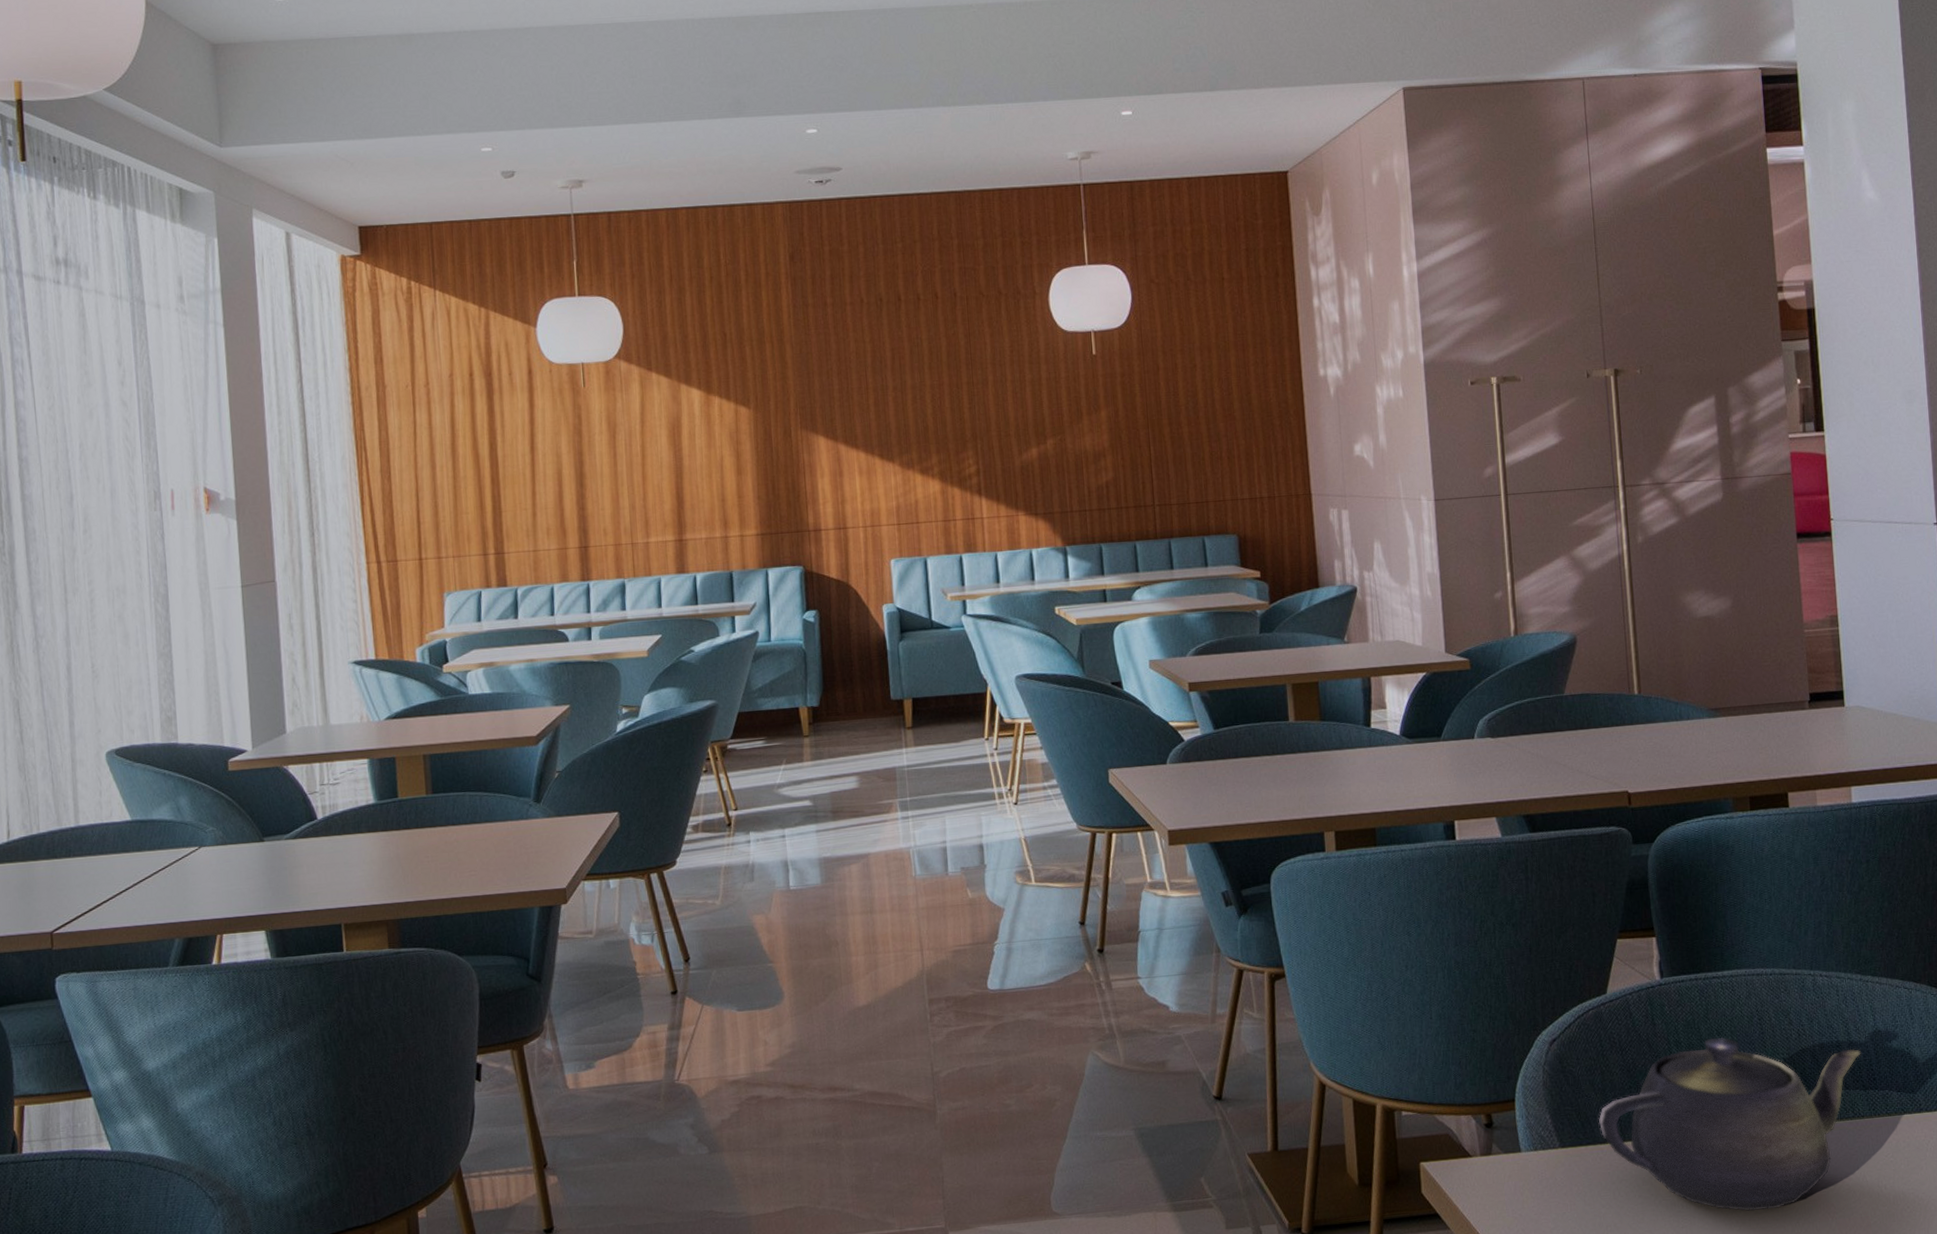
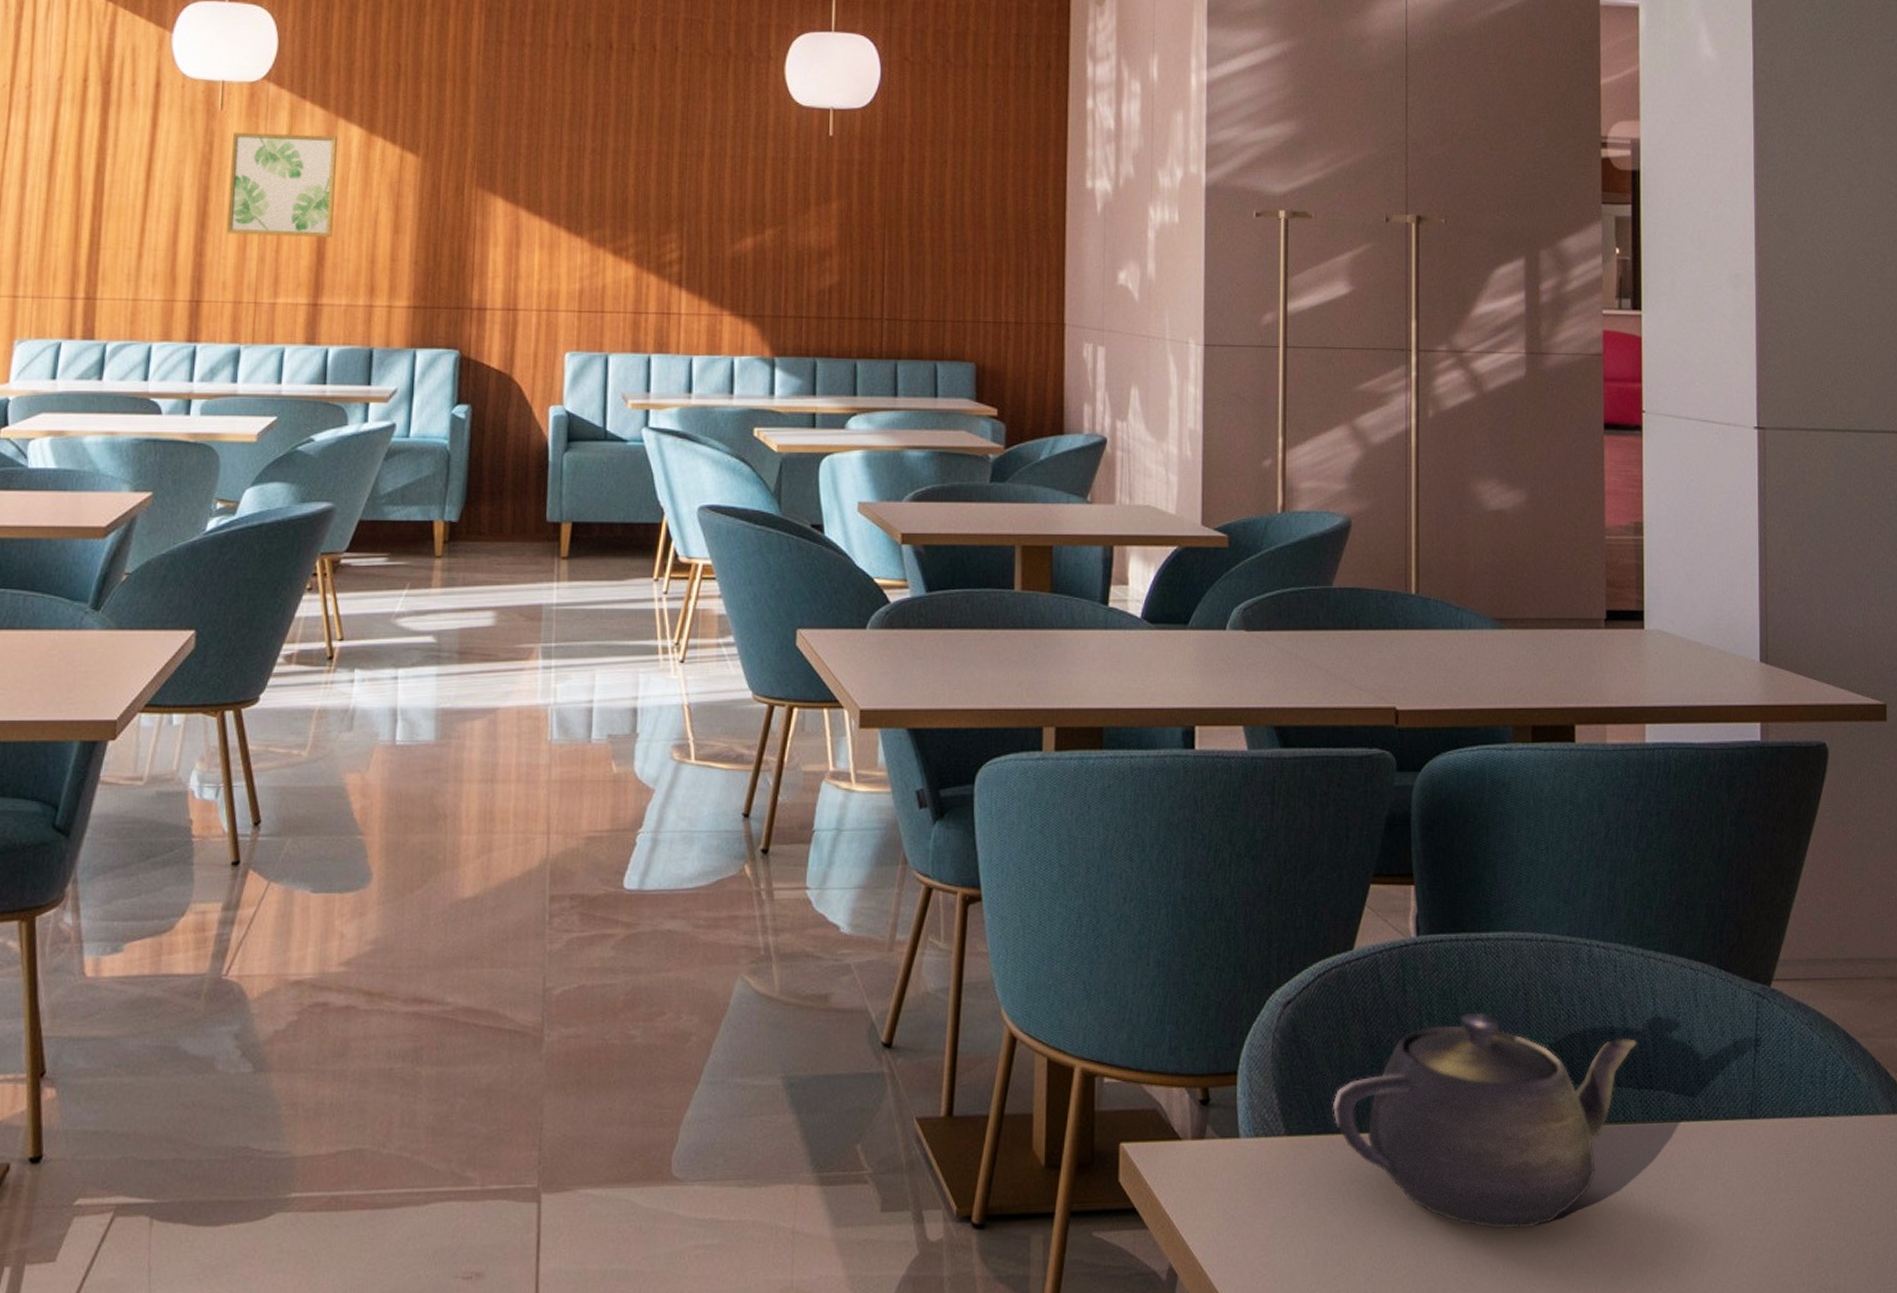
wall art: none [595,399,688,490] -> present [227,132,337,237]

